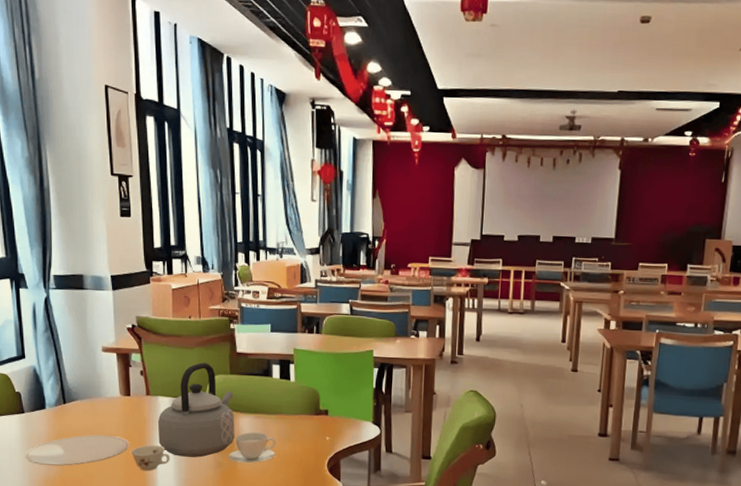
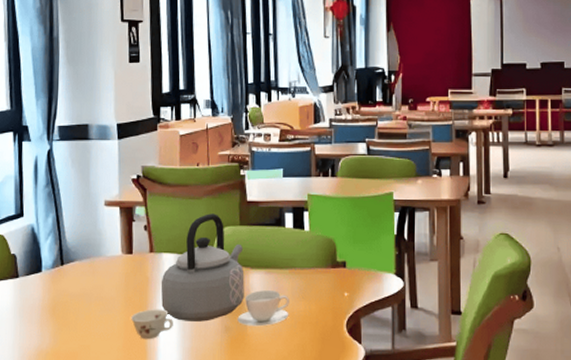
plate: present [24,435,130,466] -> none [16,300,130,338]

